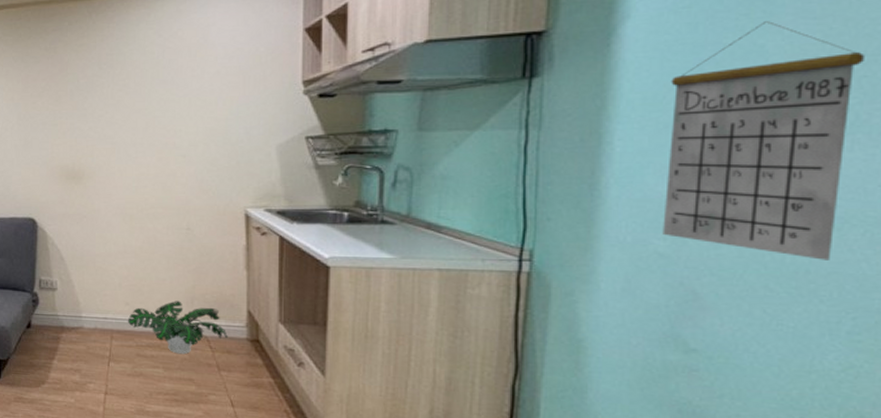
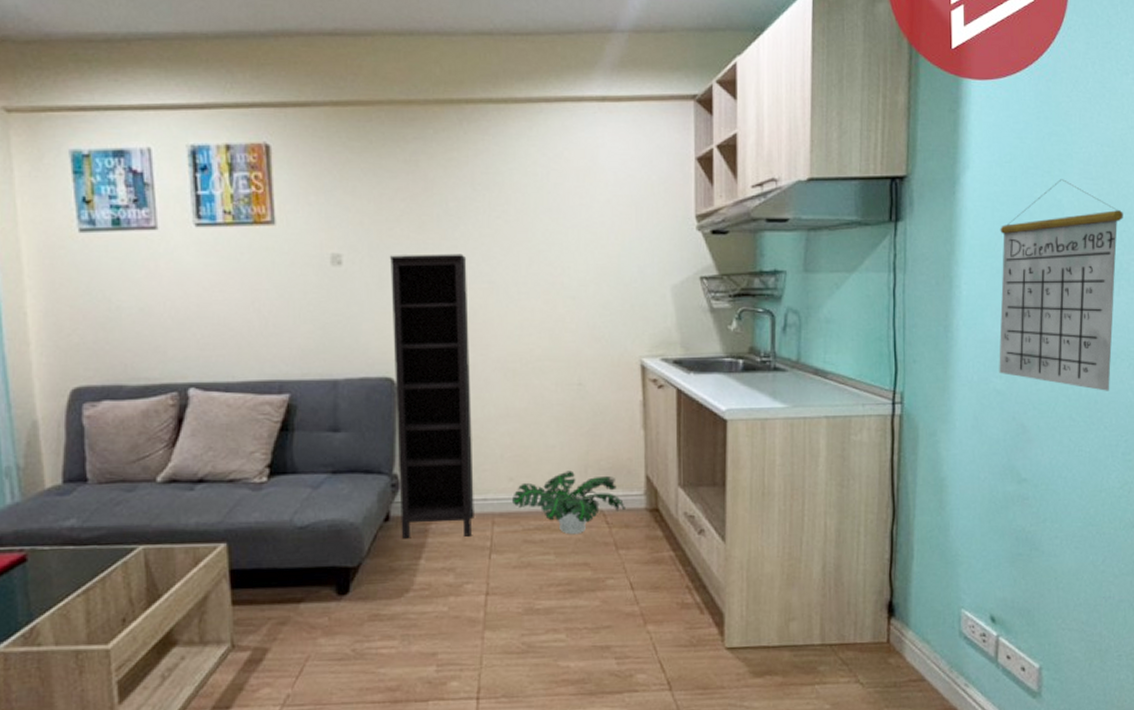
bookcase: none [33,121,97,346] -> present [389,254,474,539]

